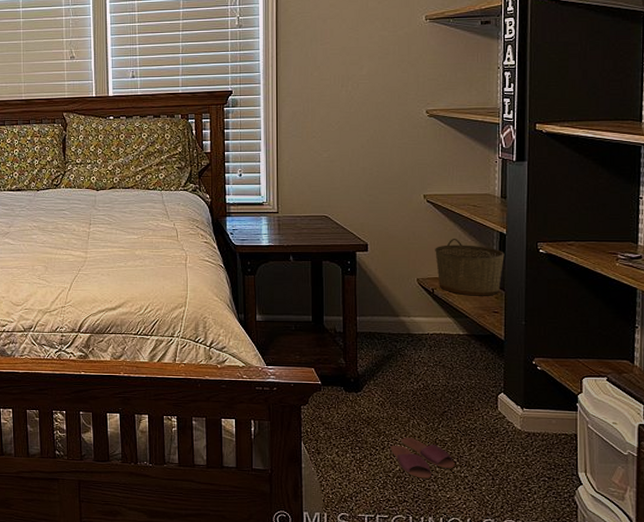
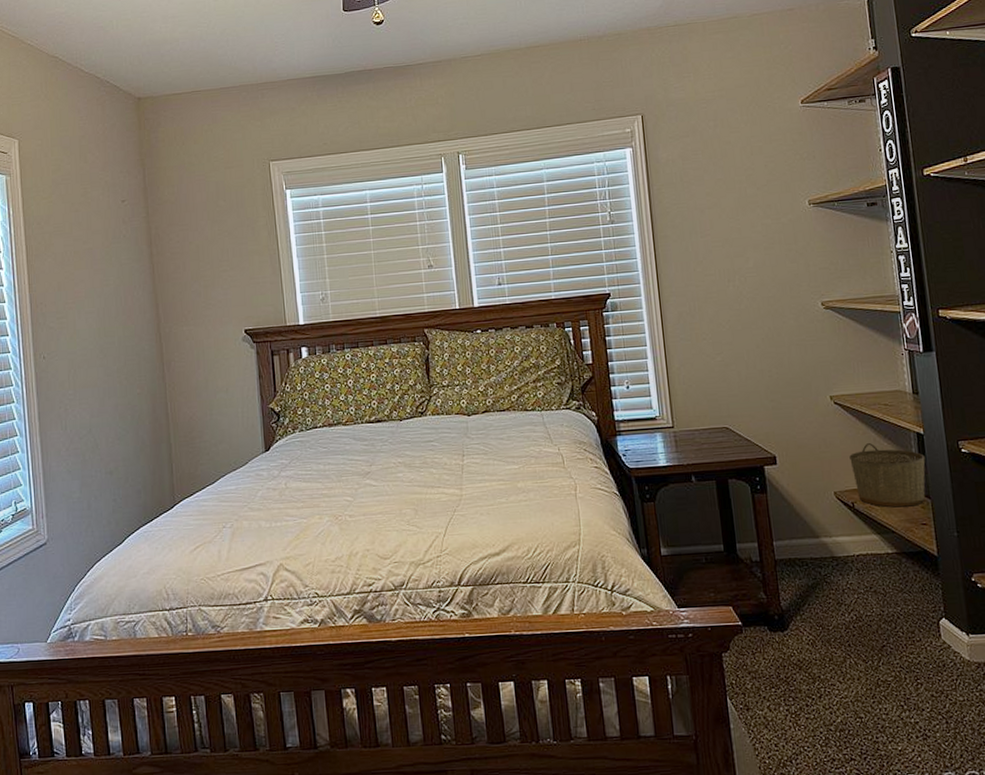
slippers: present [390,437,455,479] -> none [827,680,903,730]

